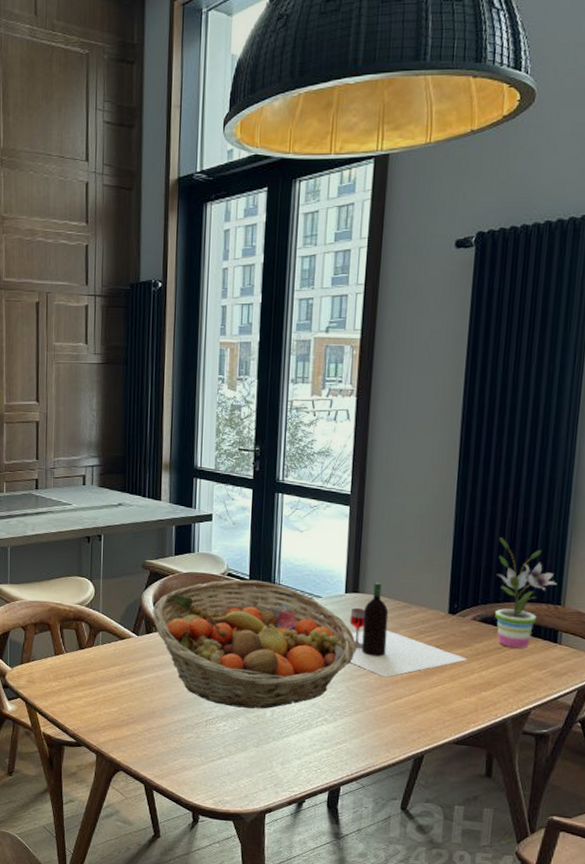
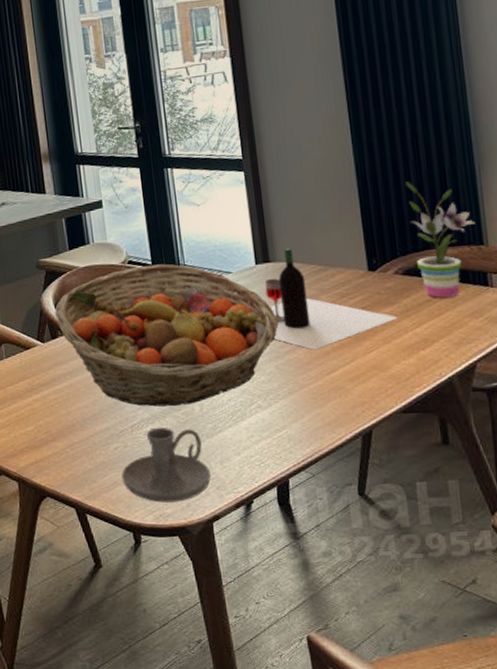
candle holder: none [190,724,272,792] -> present [121,427,211,503]

